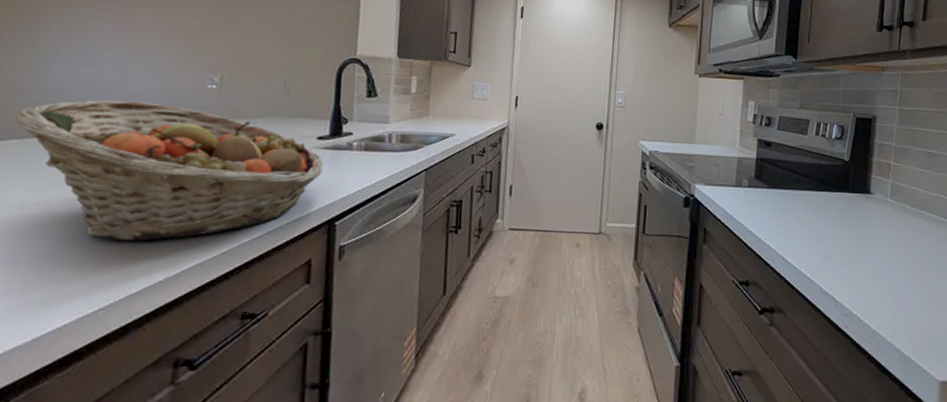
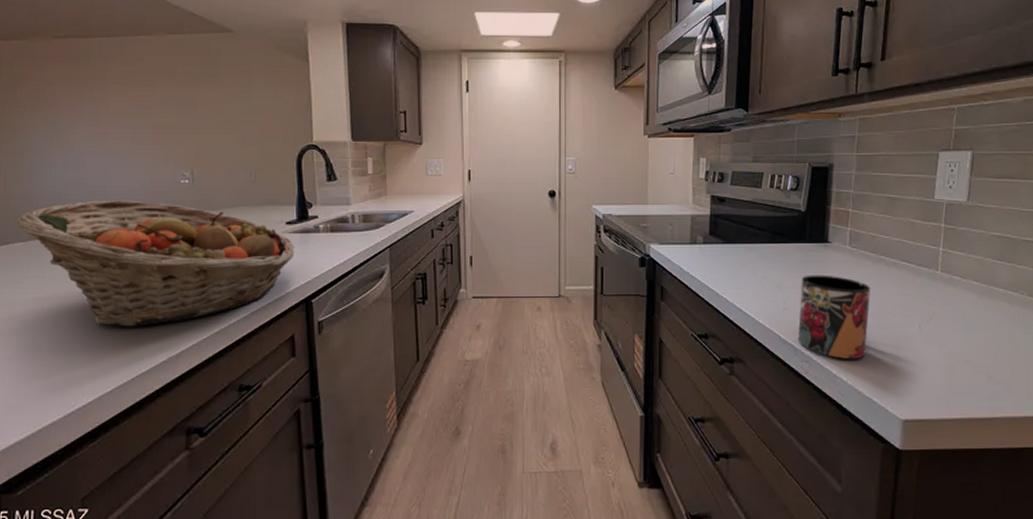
mug: none [838,225,910,316] -> present [797,275,870,360]

